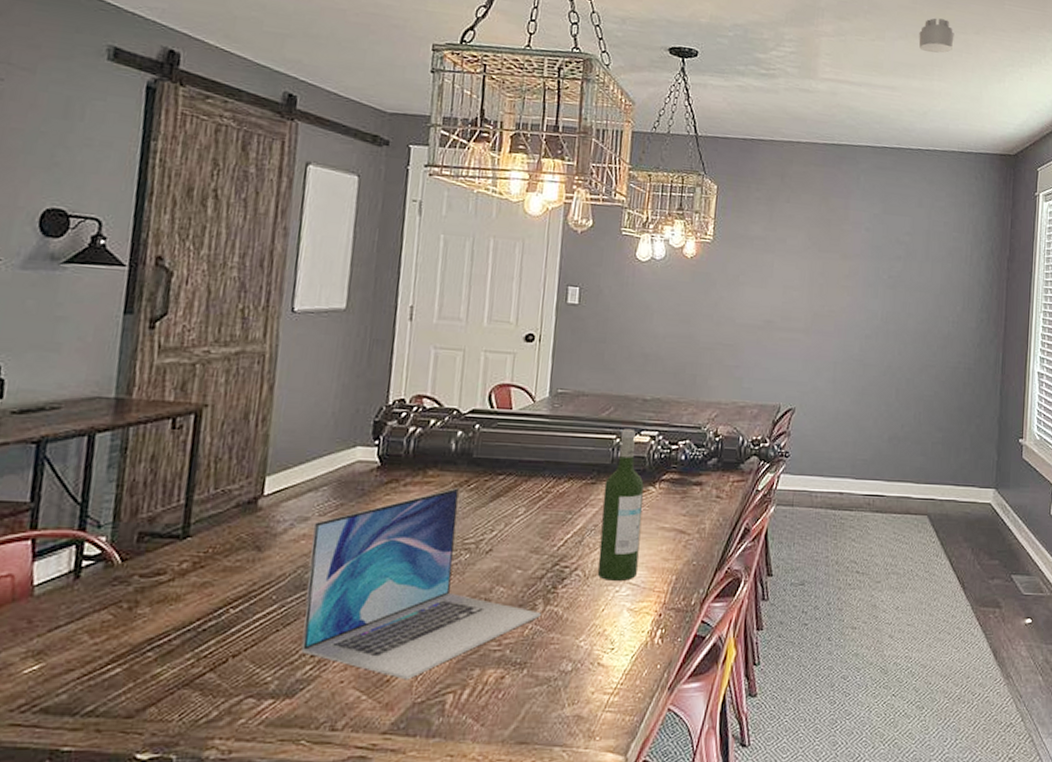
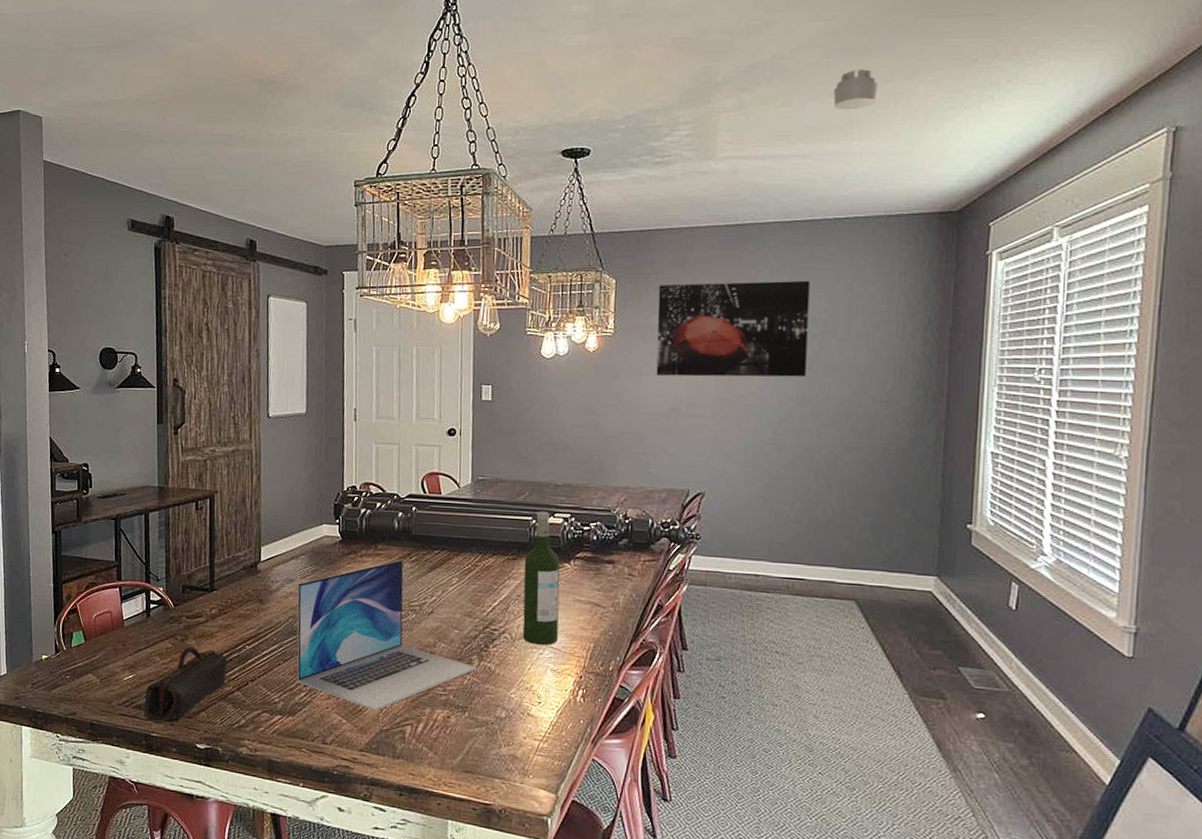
pencil case: none [51,616,198,729] -> present [144,646,227,723]
wall art: none [753,195,896,296] -> present [656,280,810,377]

